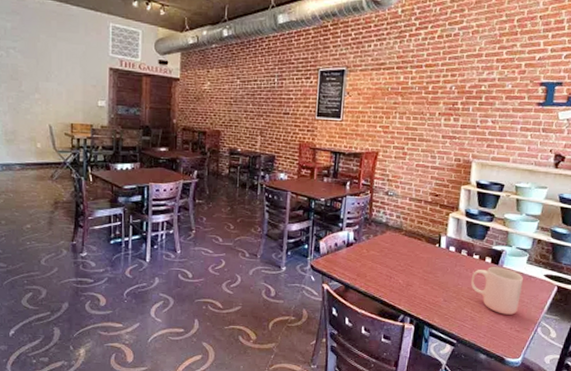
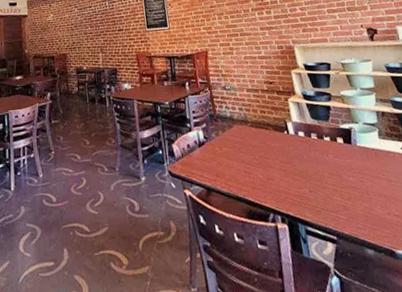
cup: present [470,267,524,315] -> none [329,146,389,199]

